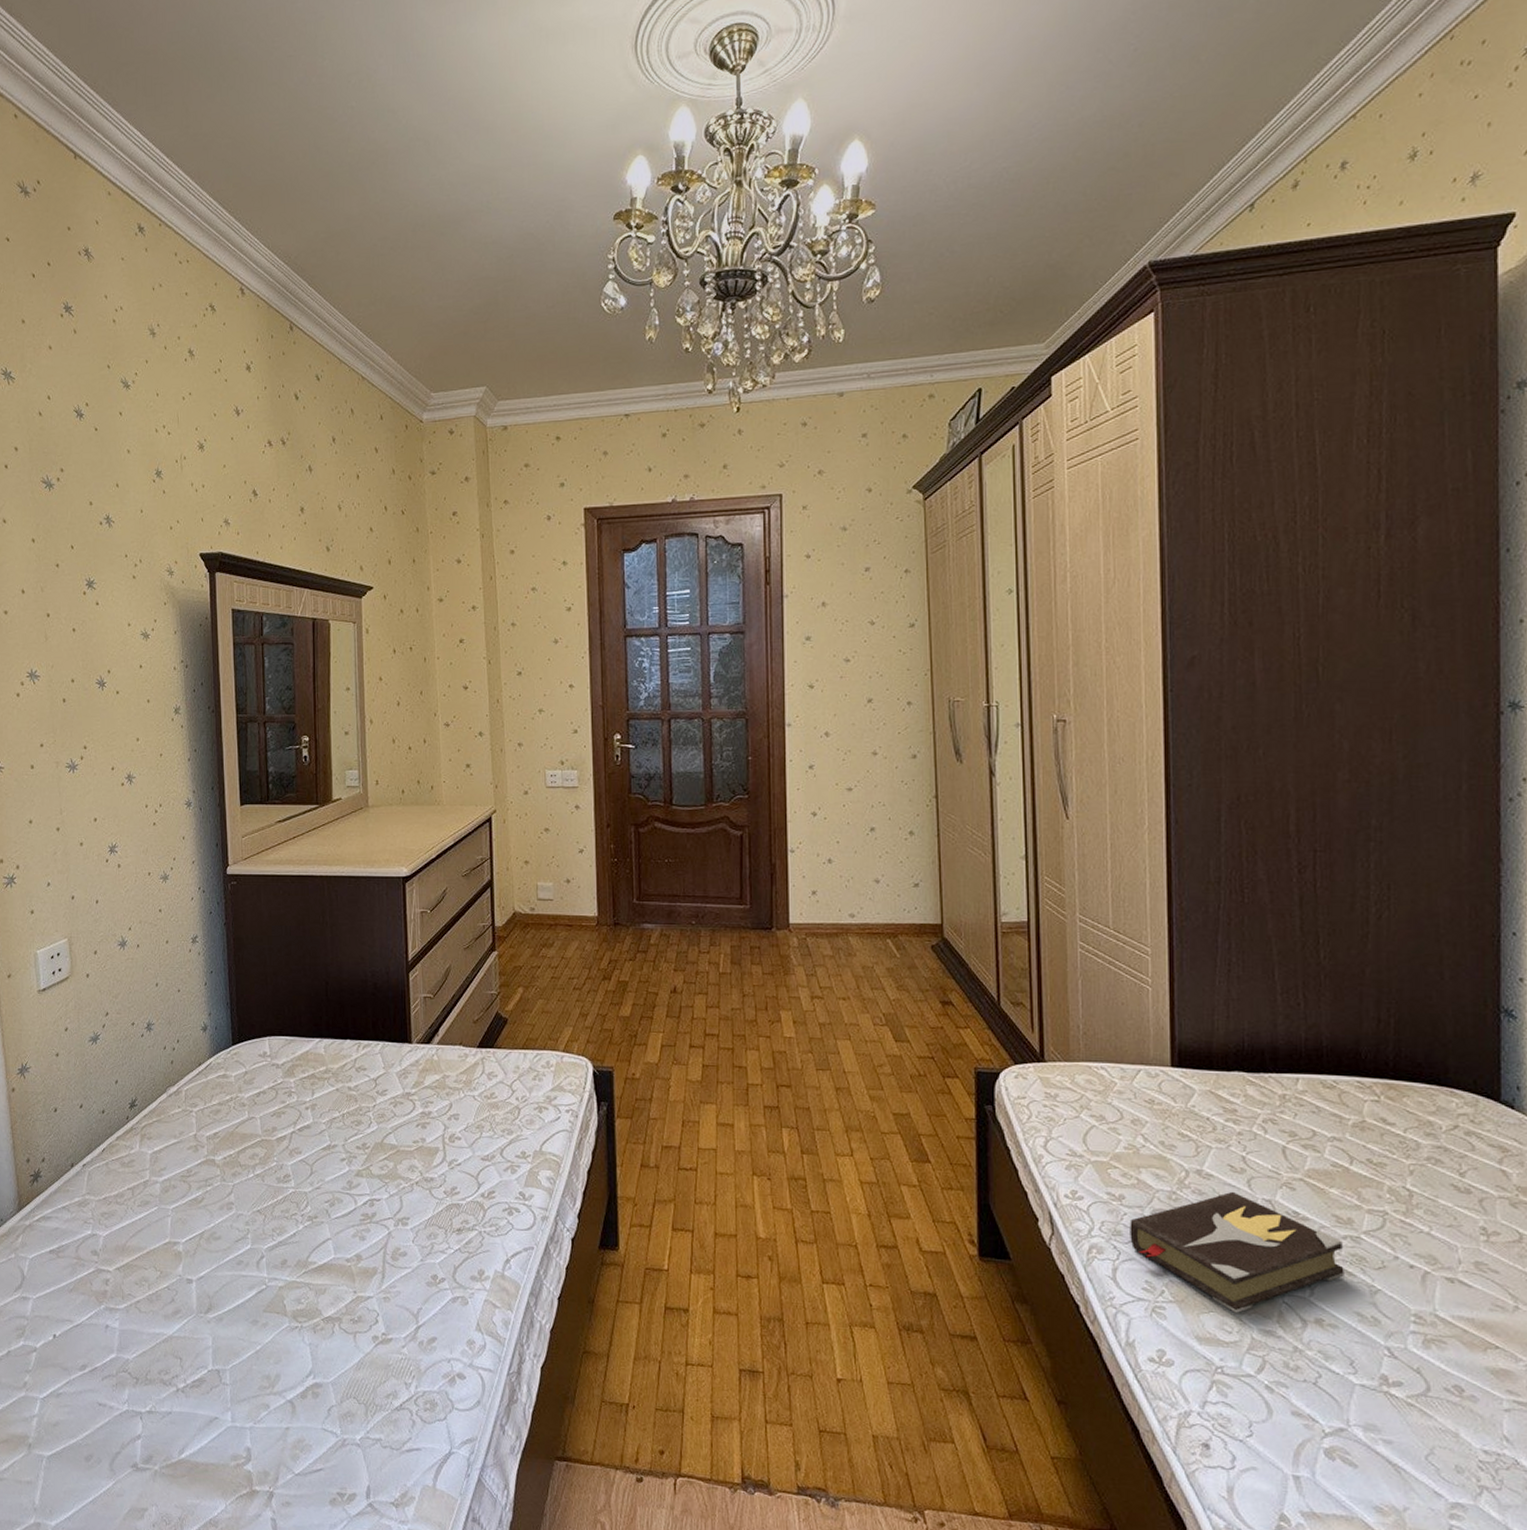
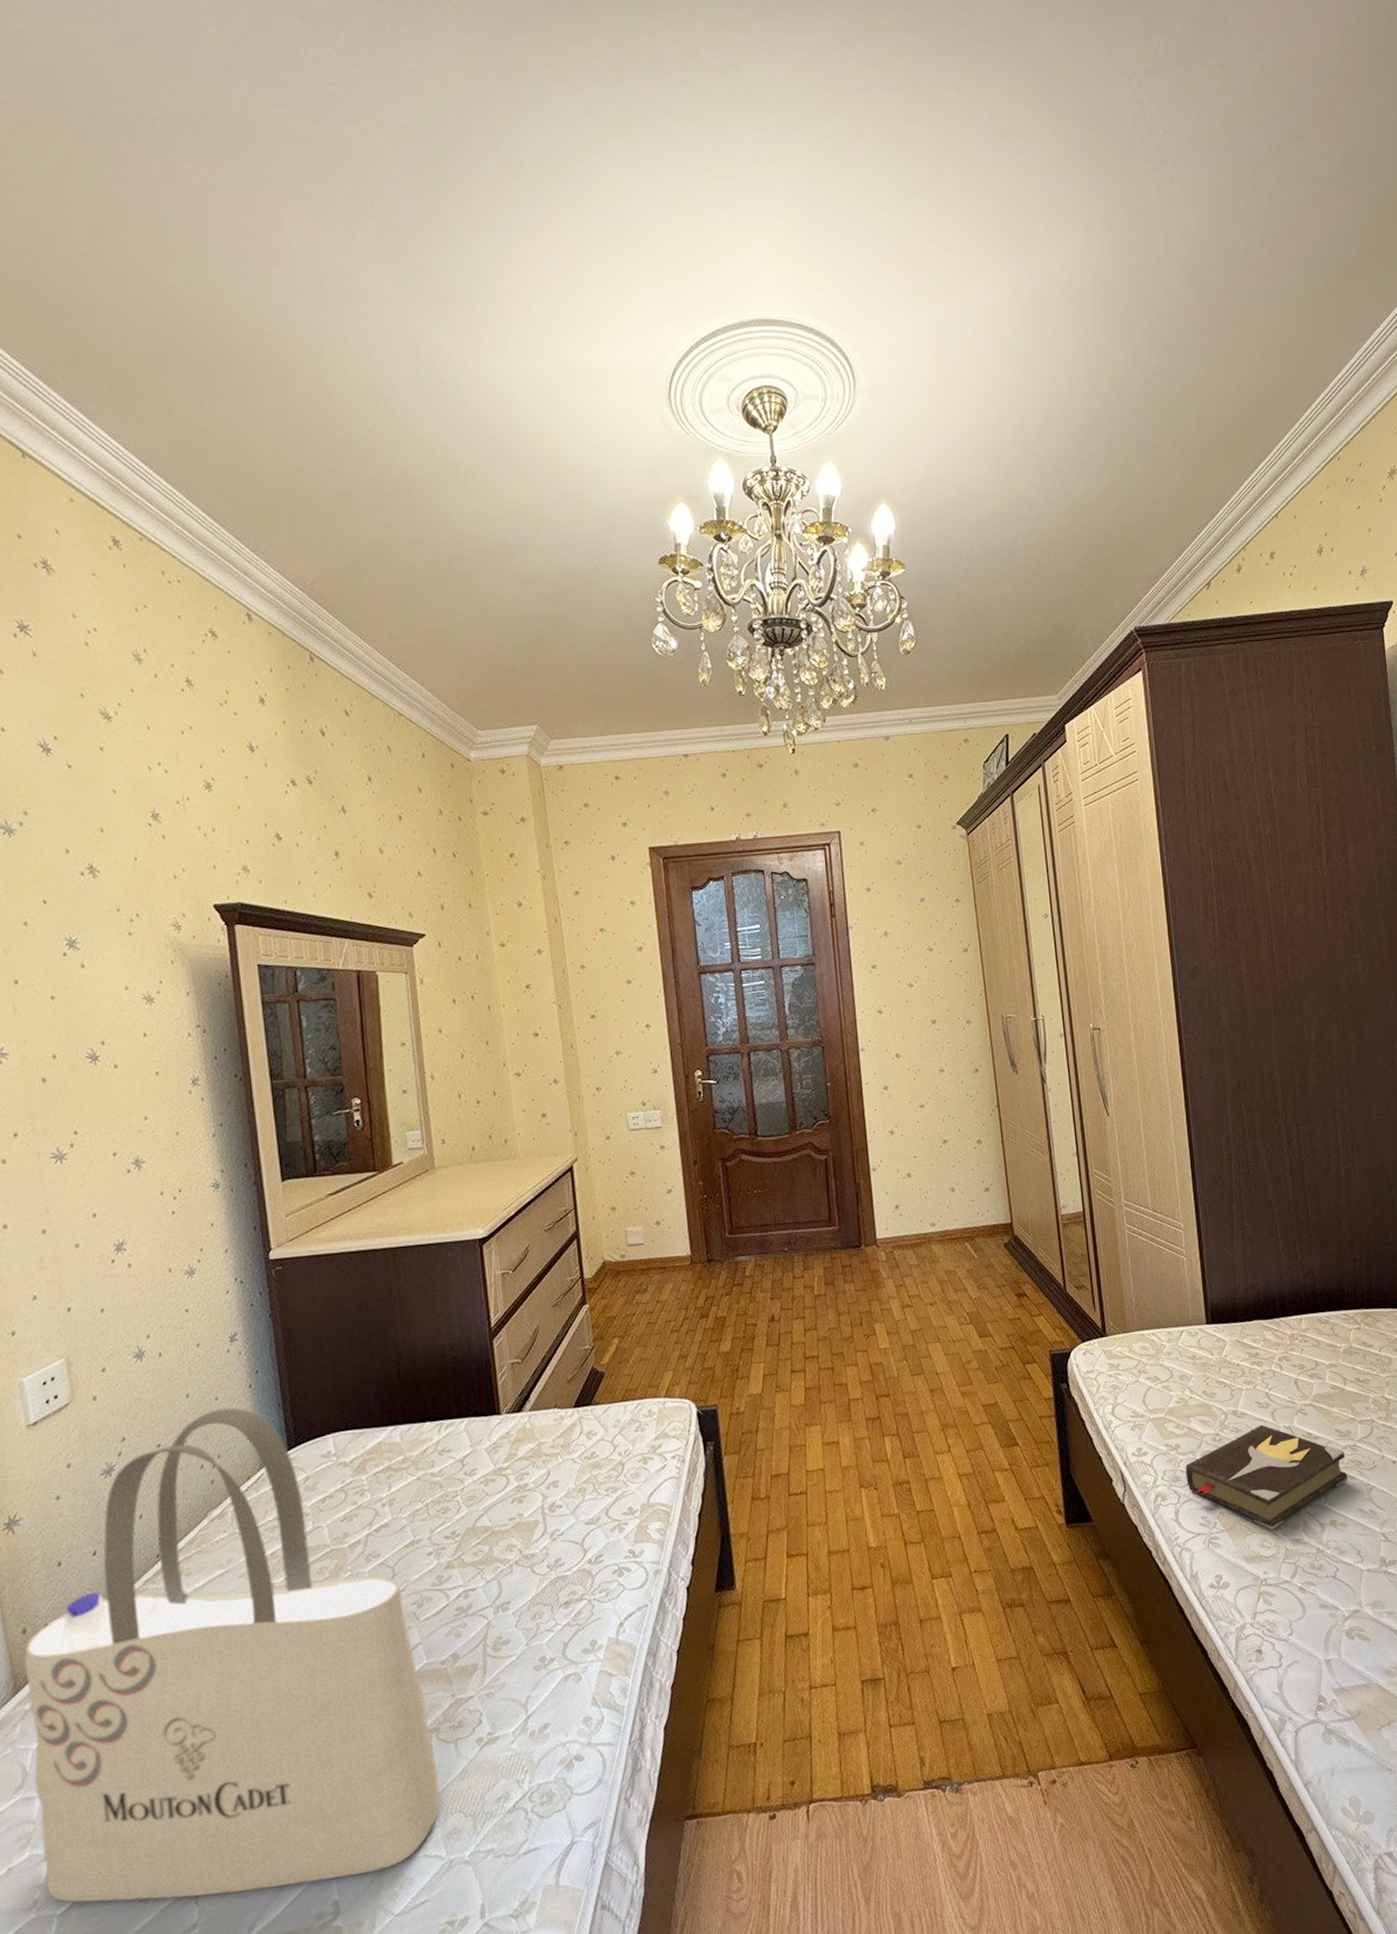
tote bag: none [27,1000,340,1432] -> present [24,1407,441,1903]

